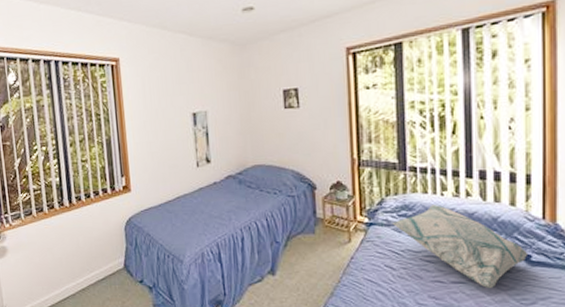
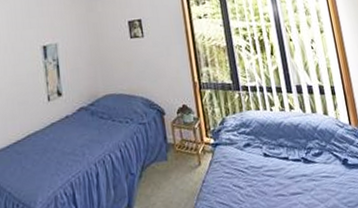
decorative pillow: present [392,205,529,289] -> none [234,120,345,196]

